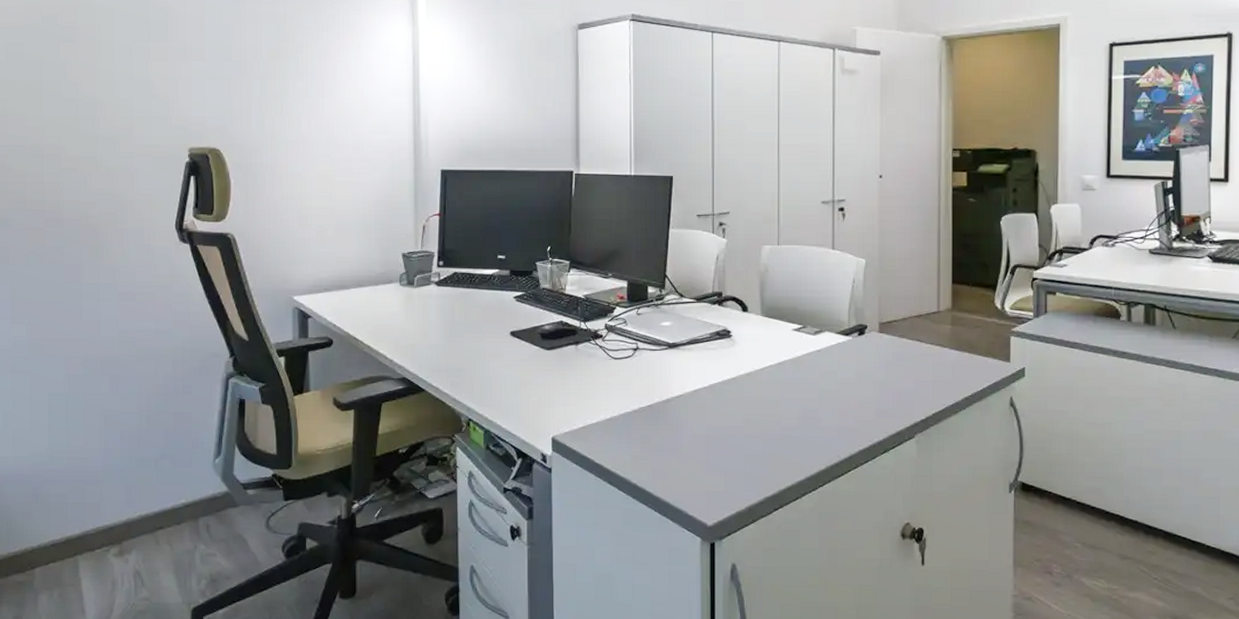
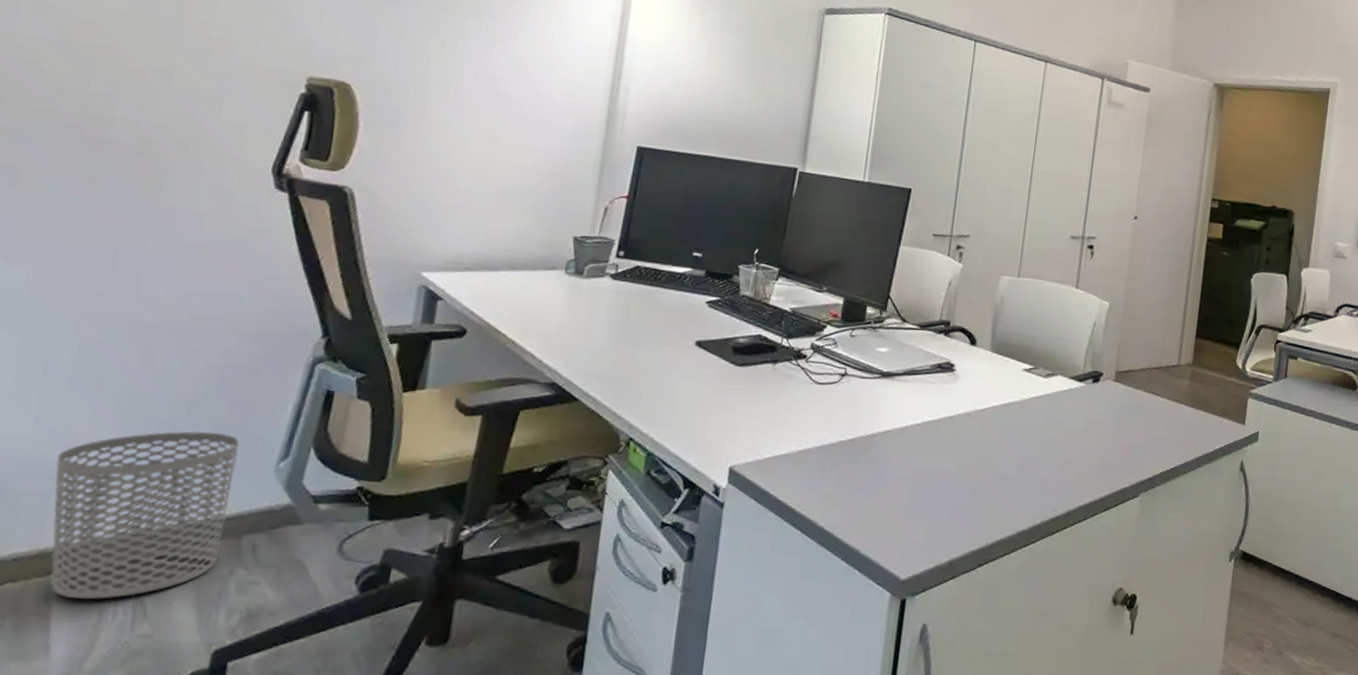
waste bin: none [68,439,186,573] -> present [51,431,239,600]

